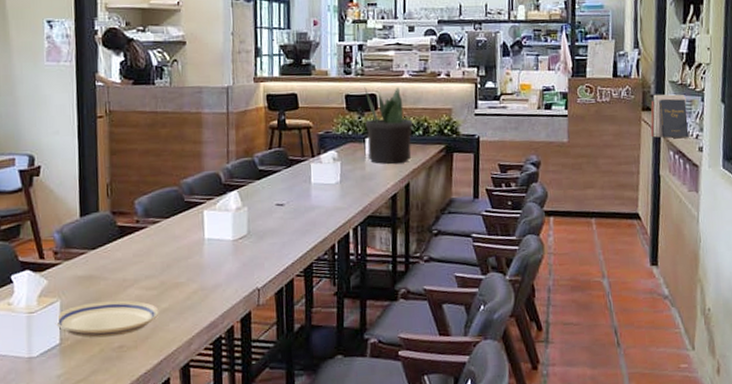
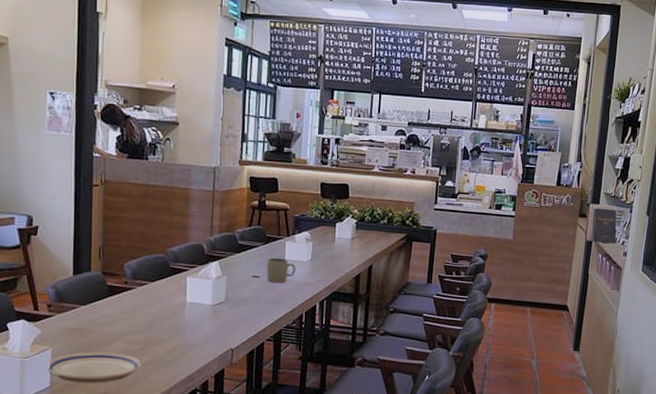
mug: none [291,182,324,211] -> present [267,258,295,283]
planter: present [364,87,414,164] -> none [337,177,380,247]

